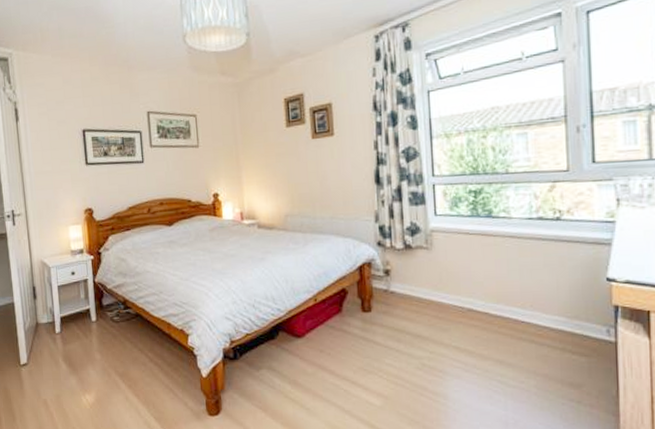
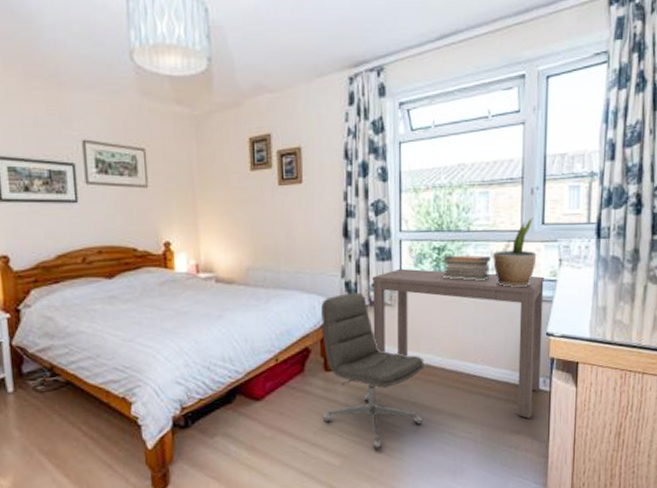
chair: none [356,236,468,394] -> present [321,292,424,451]
desk: none [406,212,603,371] -> present [372,268,544,418]
book stack: none [479,197,534,223] -> present [442,255,491,281]
potted plant: none [537,155,589,230] -> present [493,216,537,287]

